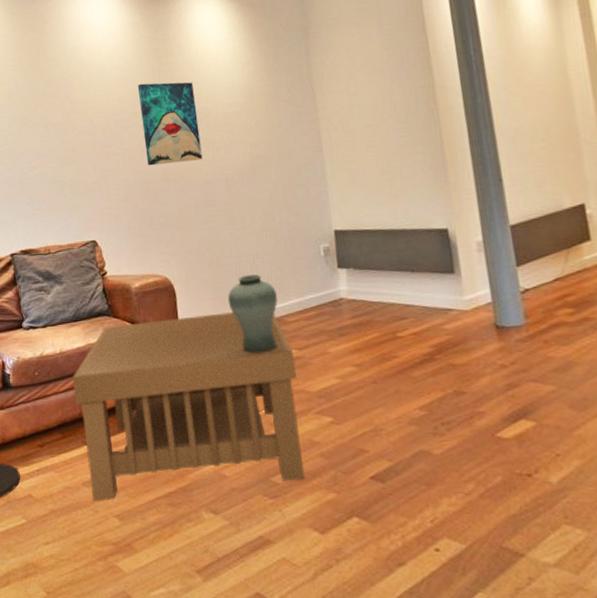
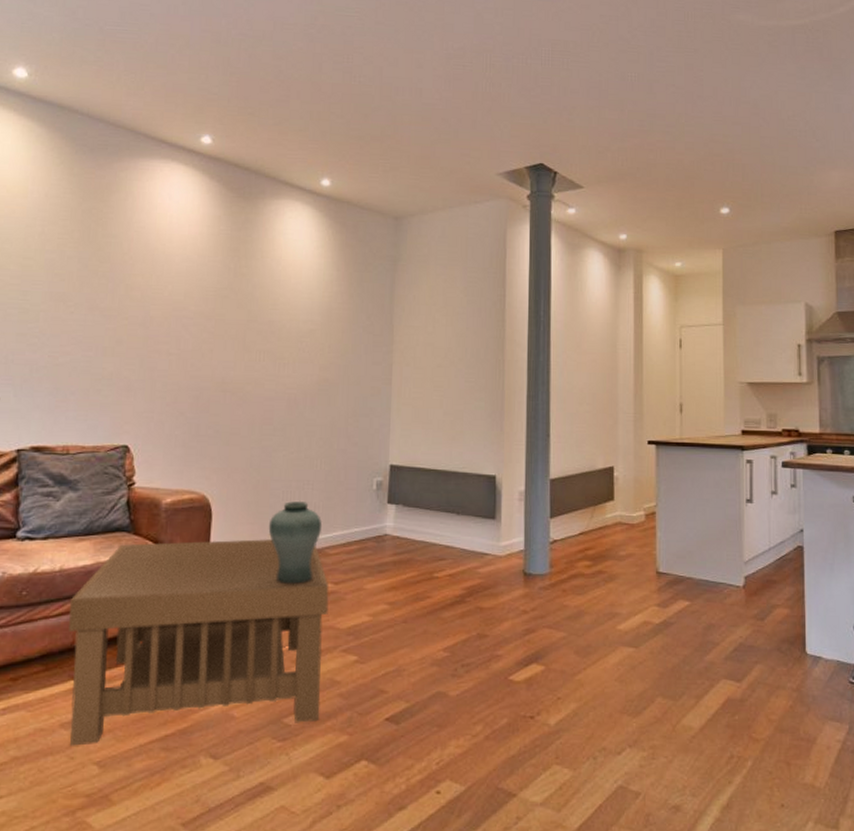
wall art: present [137,82,203,166] -> none [204,282,270,374]

